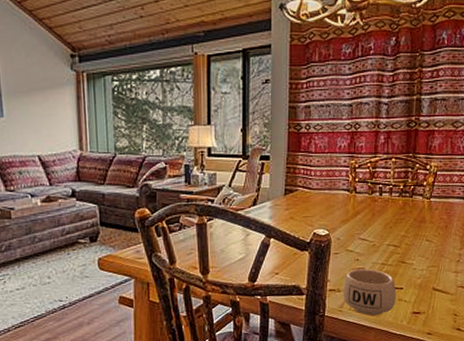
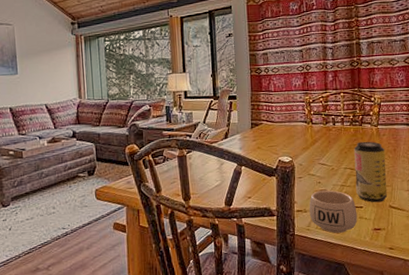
beverage can: none [397,215,436,284] -> present [354,141,388,203]

